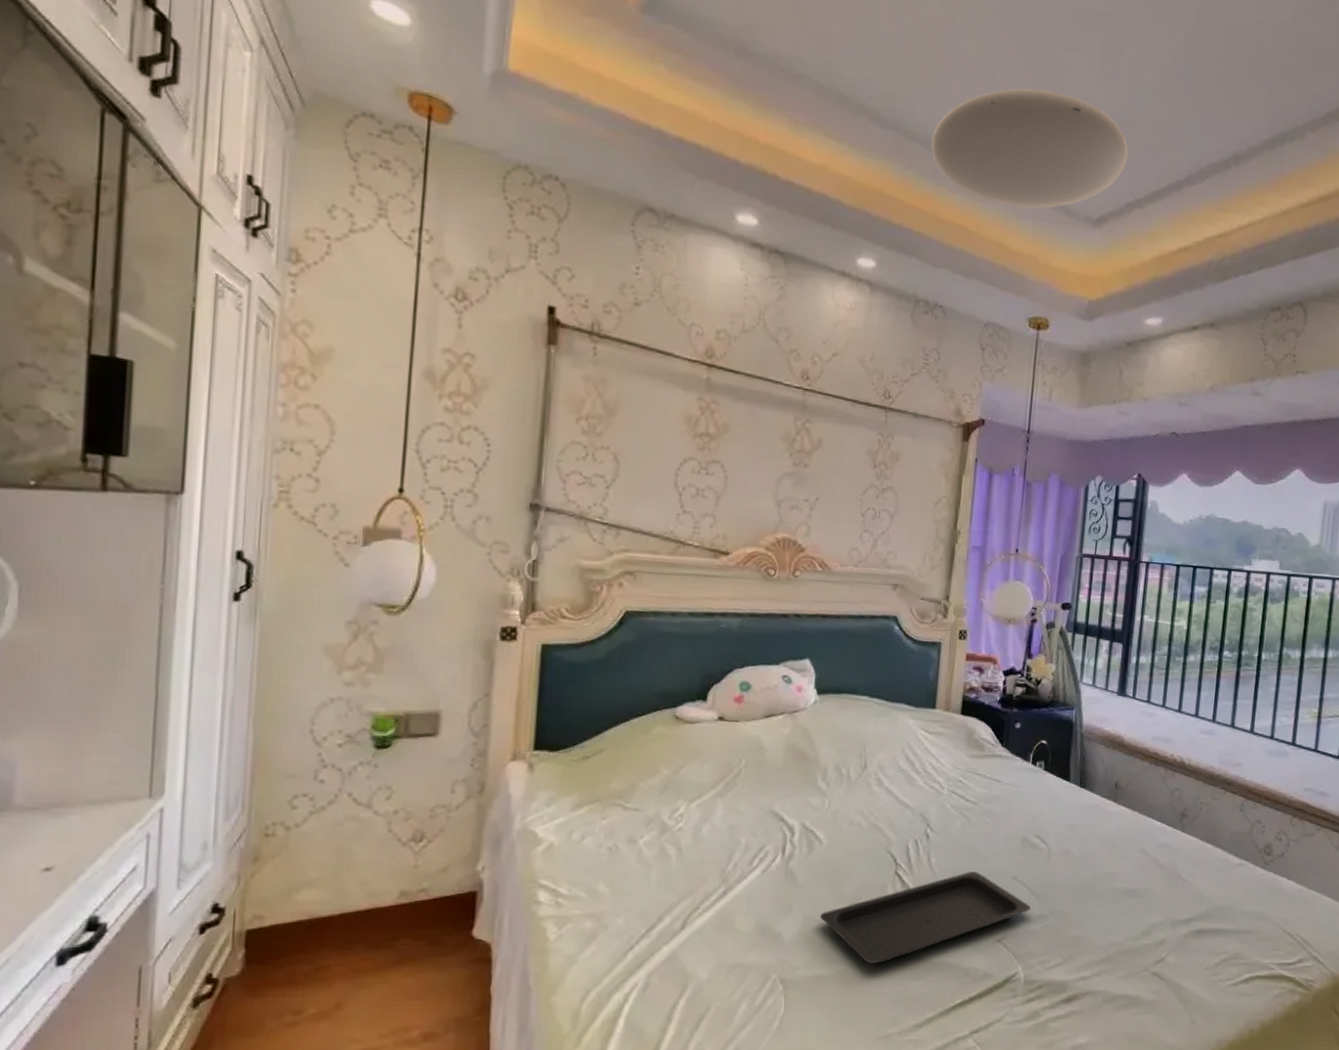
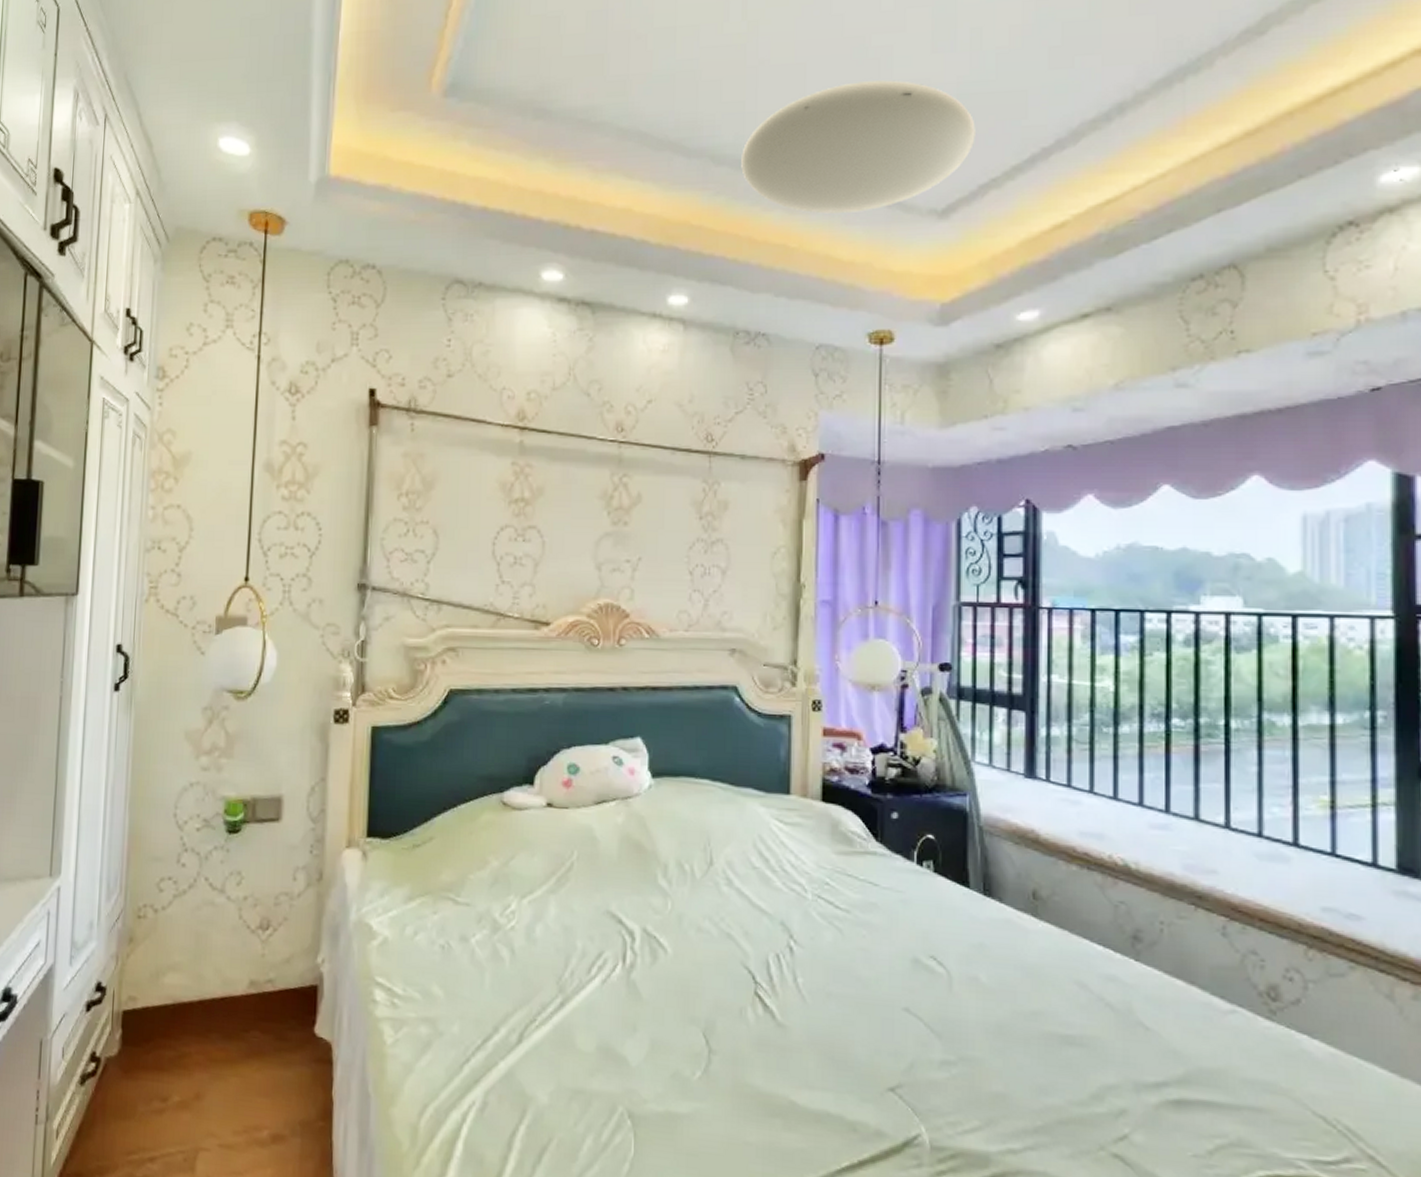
serving tray: present [819,871,1031,964] -> none [668,997,931,1105]

